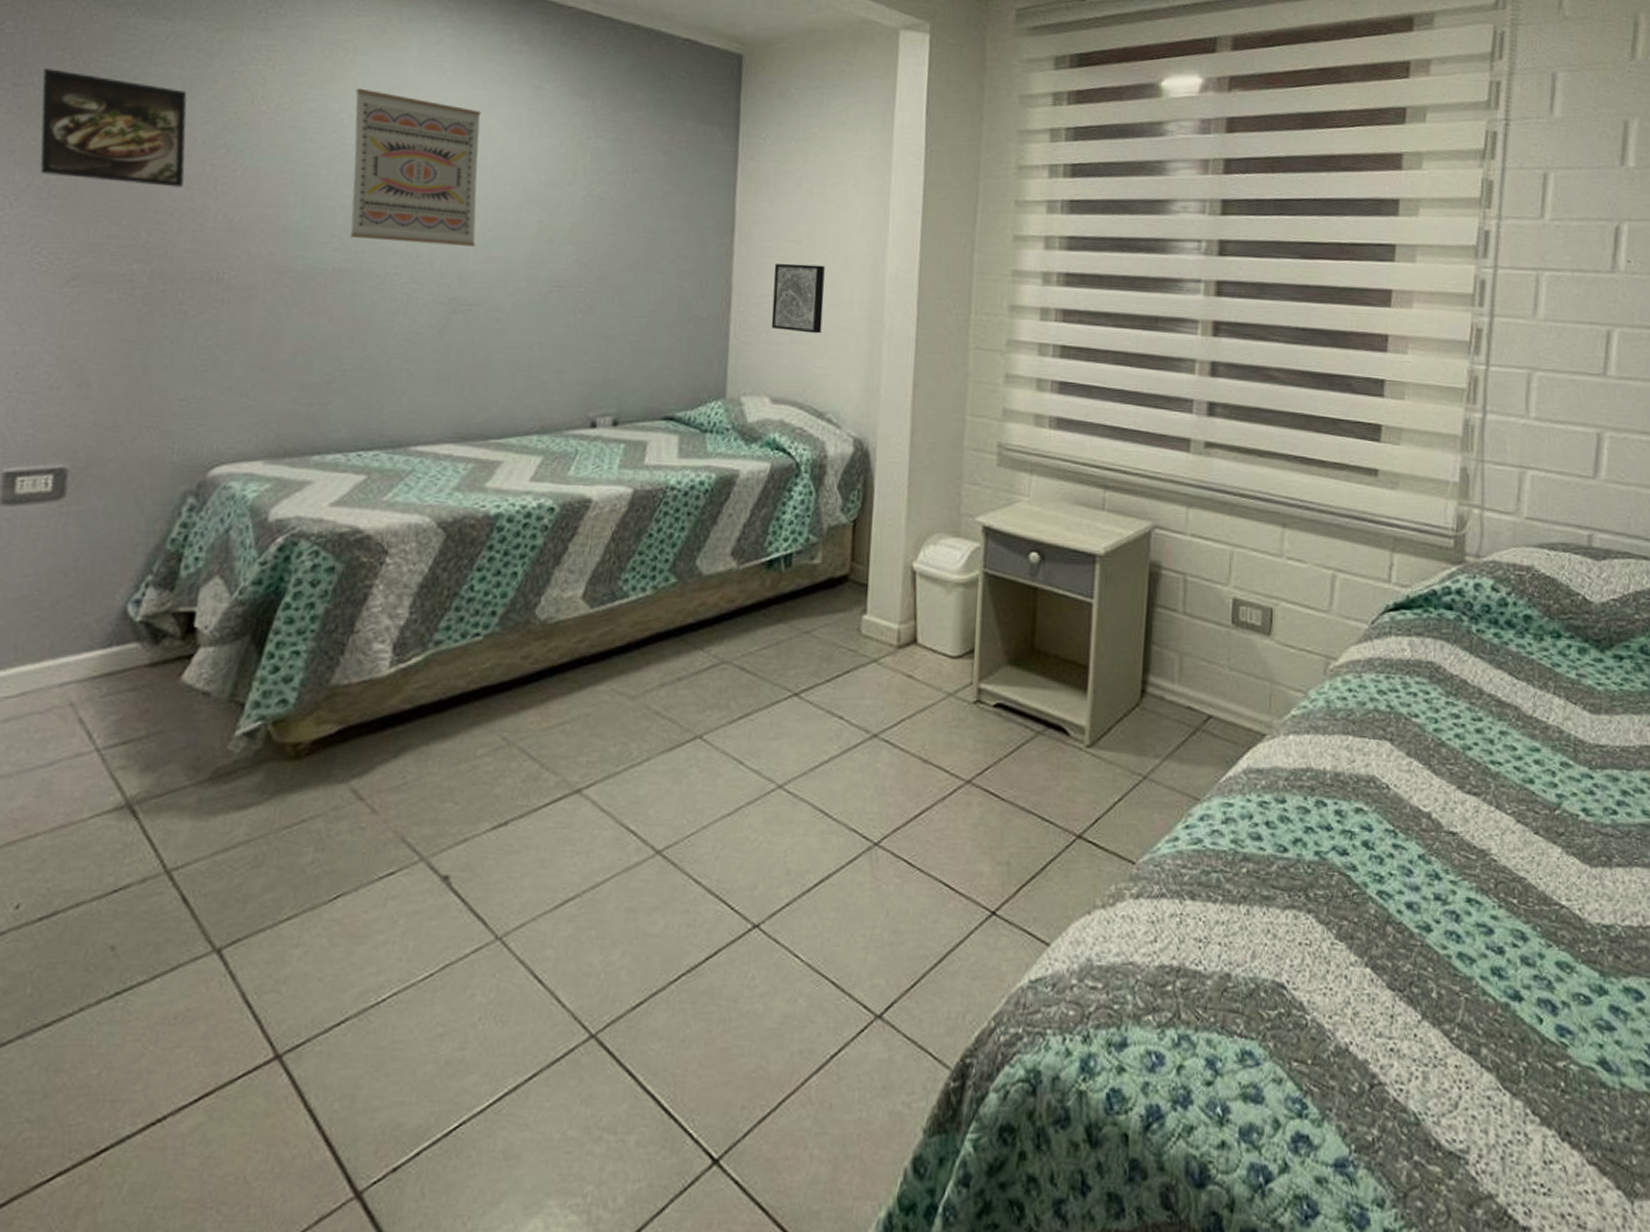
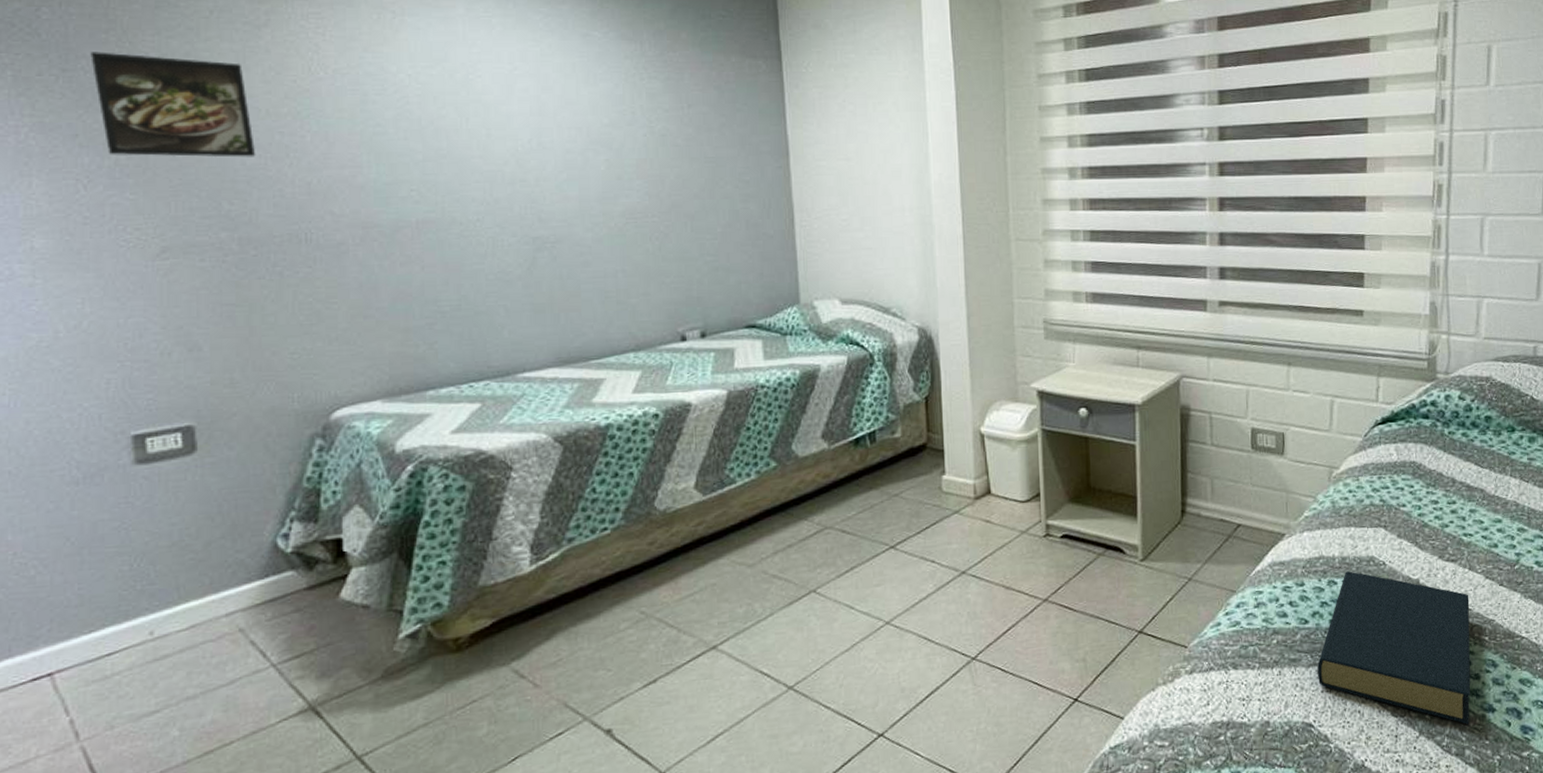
wall art: present [349,88,482,247] -> none [410,48,549,190]
wall art: present [771,263,825,334] -> none [829,178,879,240]
hardback book: none [1295,791,1495,1013] -> present [1317,571,1471,725]

